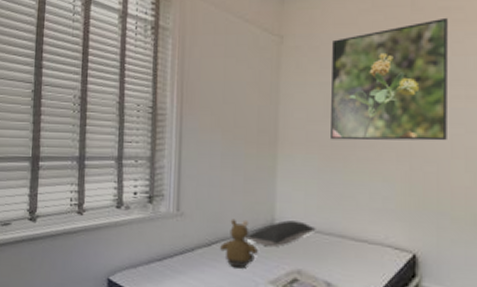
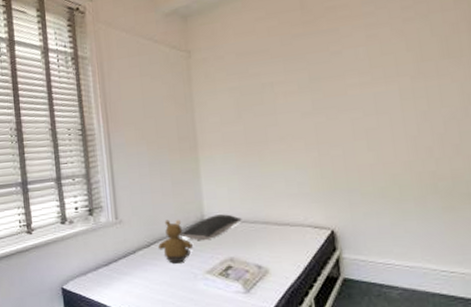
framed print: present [331,17,448,141] -> none [235,15,348,138]

